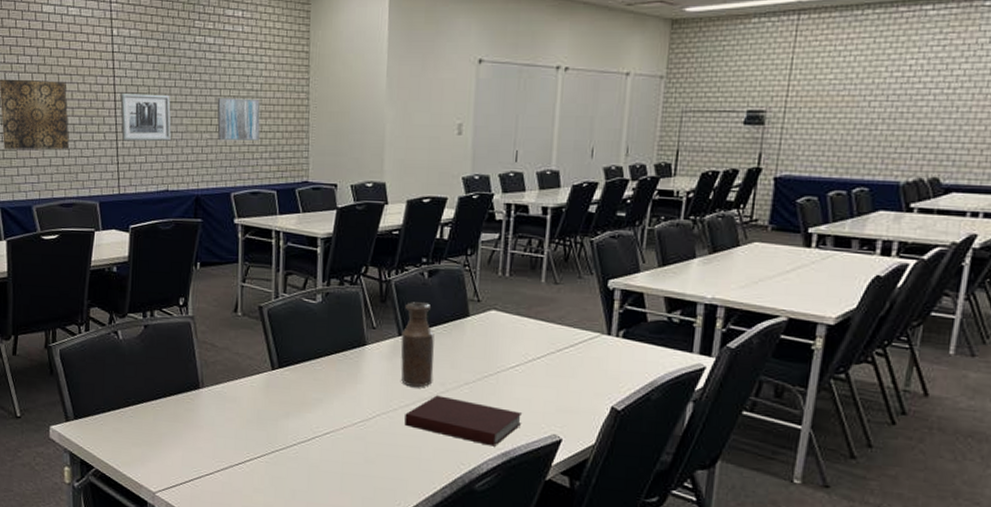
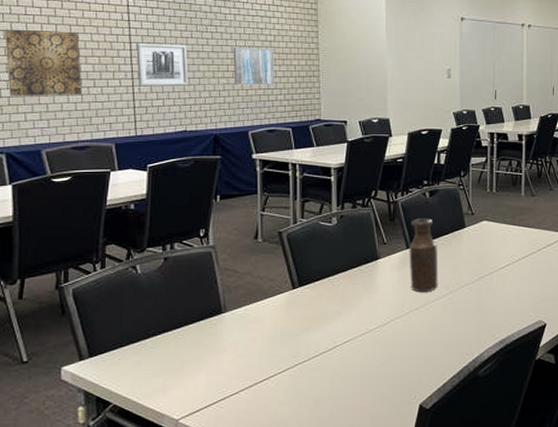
notebook: present [404,395,523,446] -> none [416,297,514,336]

